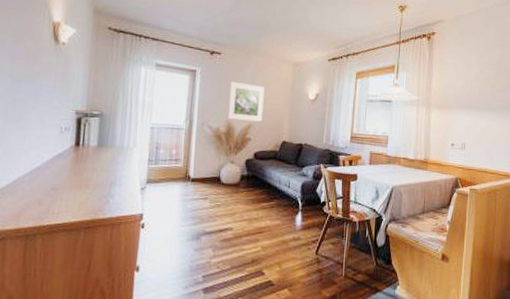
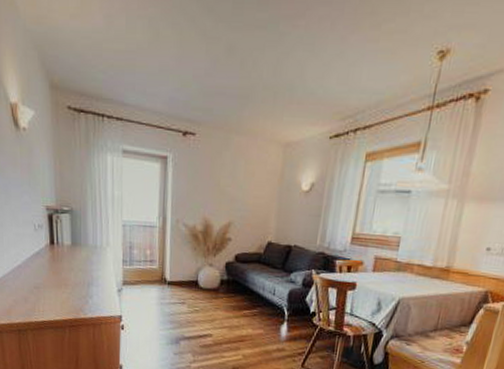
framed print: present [227,81,265,122] -> none [205,168,248,219]

